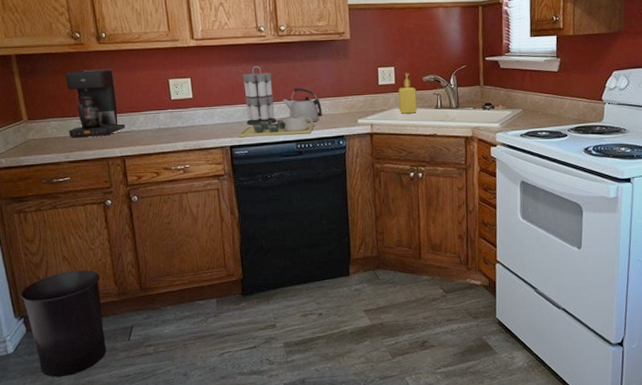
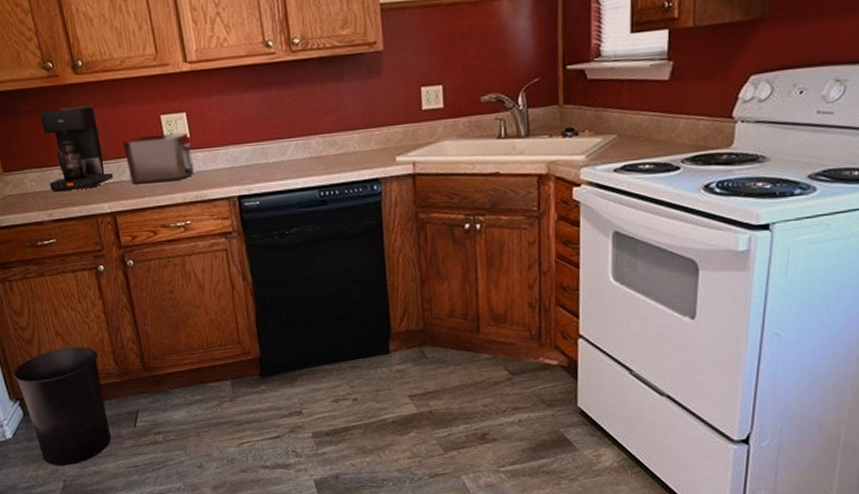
toaster: none [135,93,194,134] -> present [122,132,194,185]
tea set: present [238,115,314,138] -> none [246,153,341,186]
spice rack: present [242,65,276,125] -> none [248,92,293,169]
kettle: present [282,87,323,123] -> none [299,118,351,163]
soap dispenser: present [398,72,417,114] -> none [448,91,474,147]

